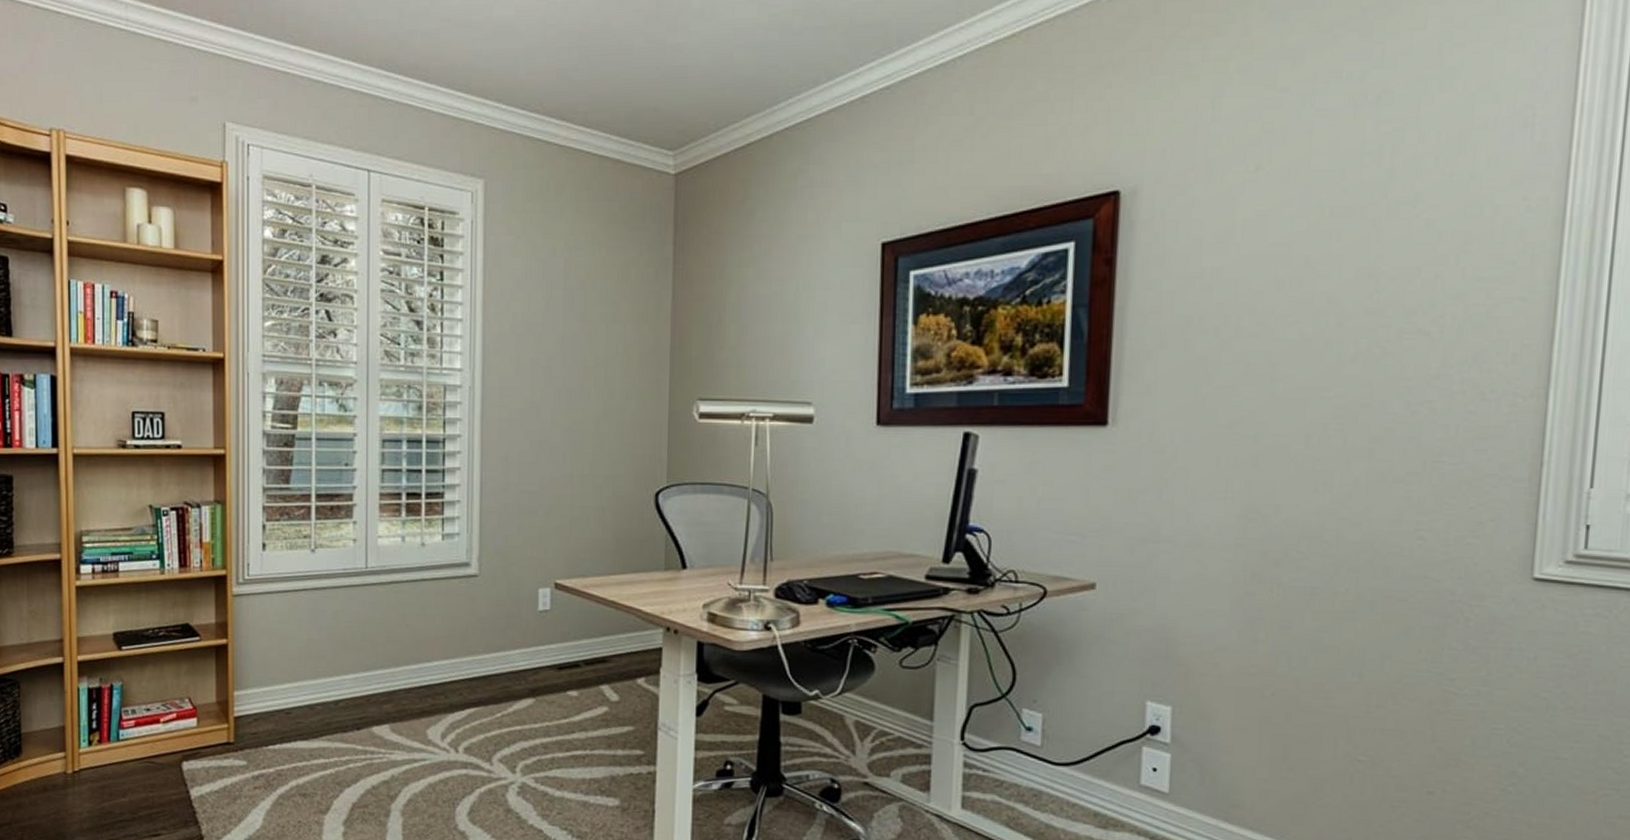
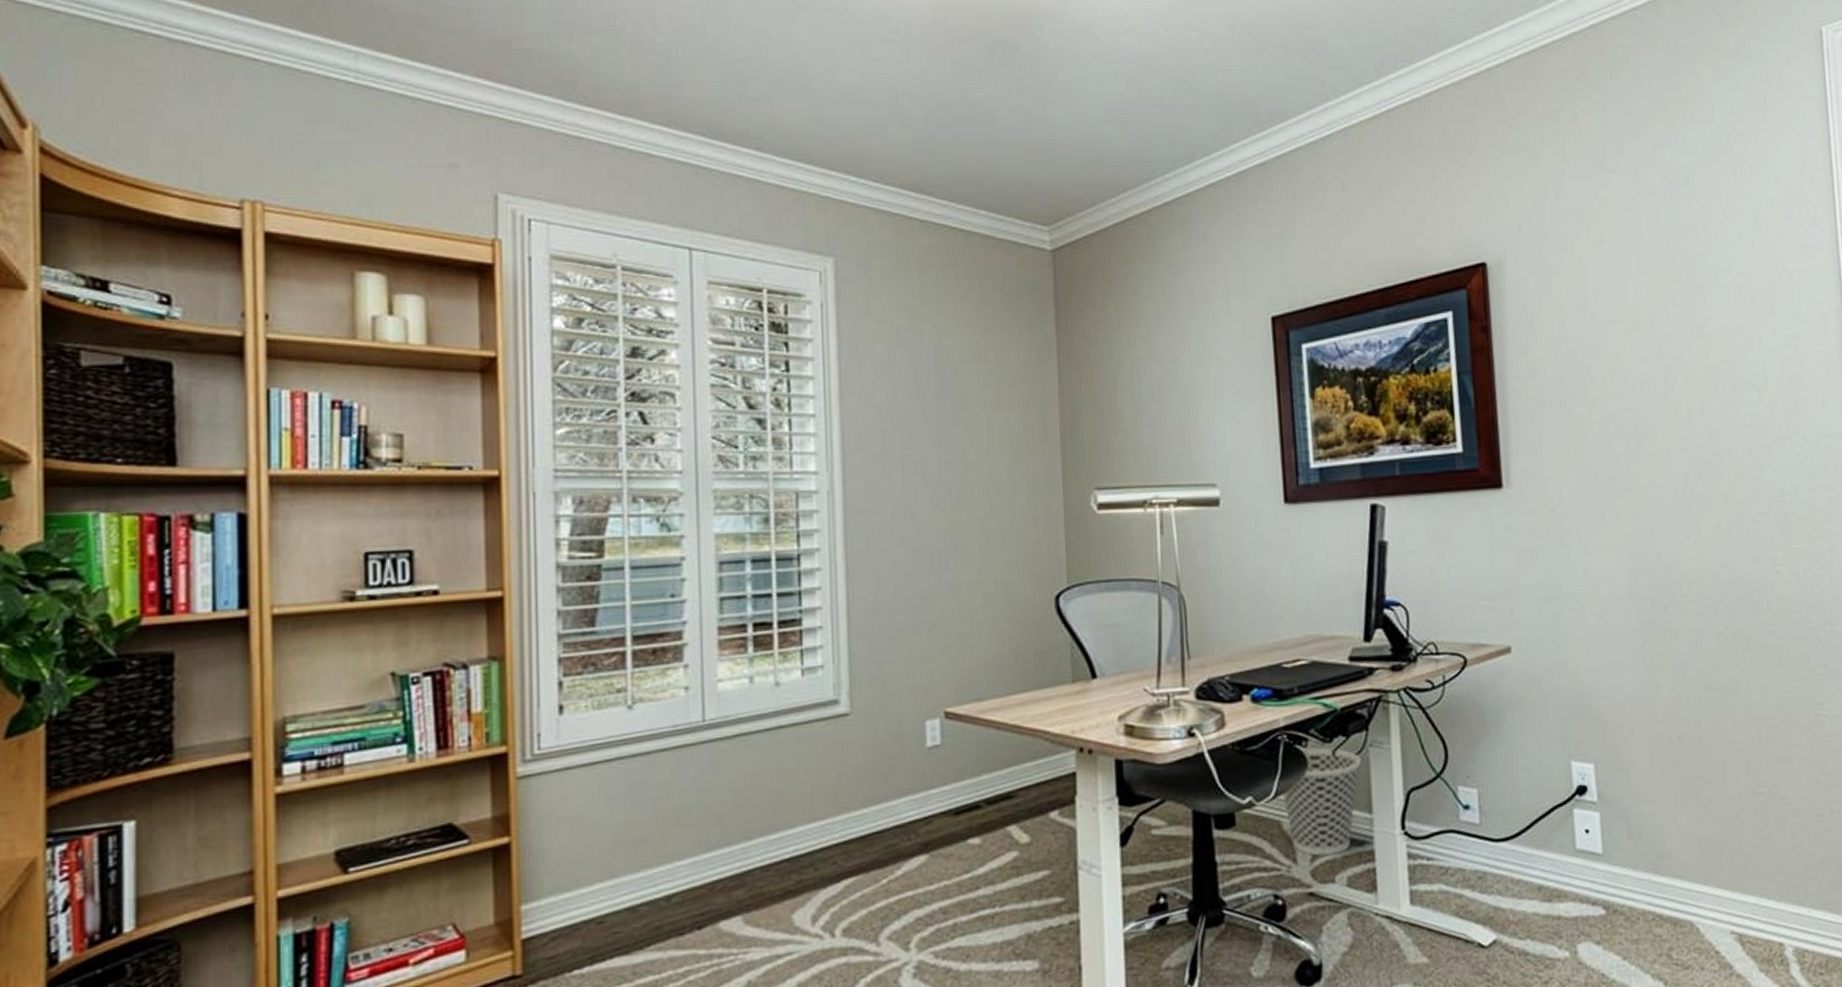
wastebasket: none [847,654,927,753] -> present [1282,747,1361,856]

